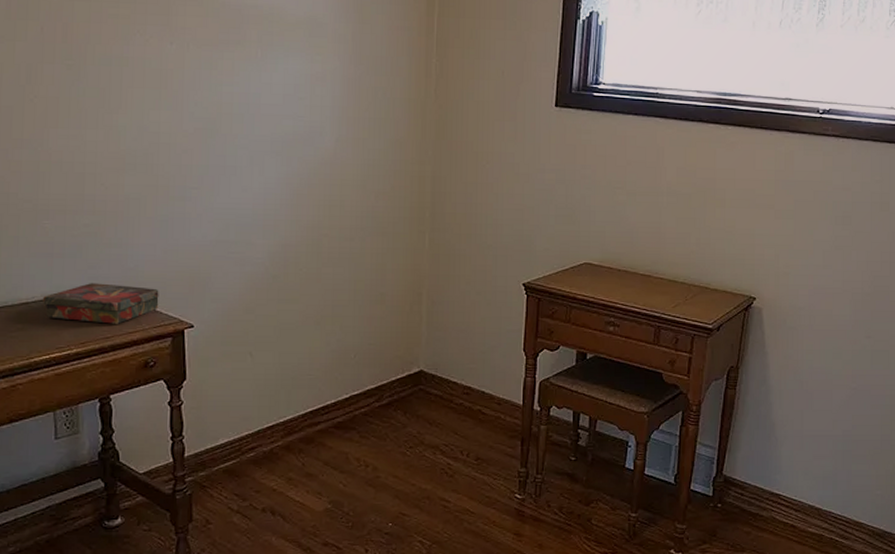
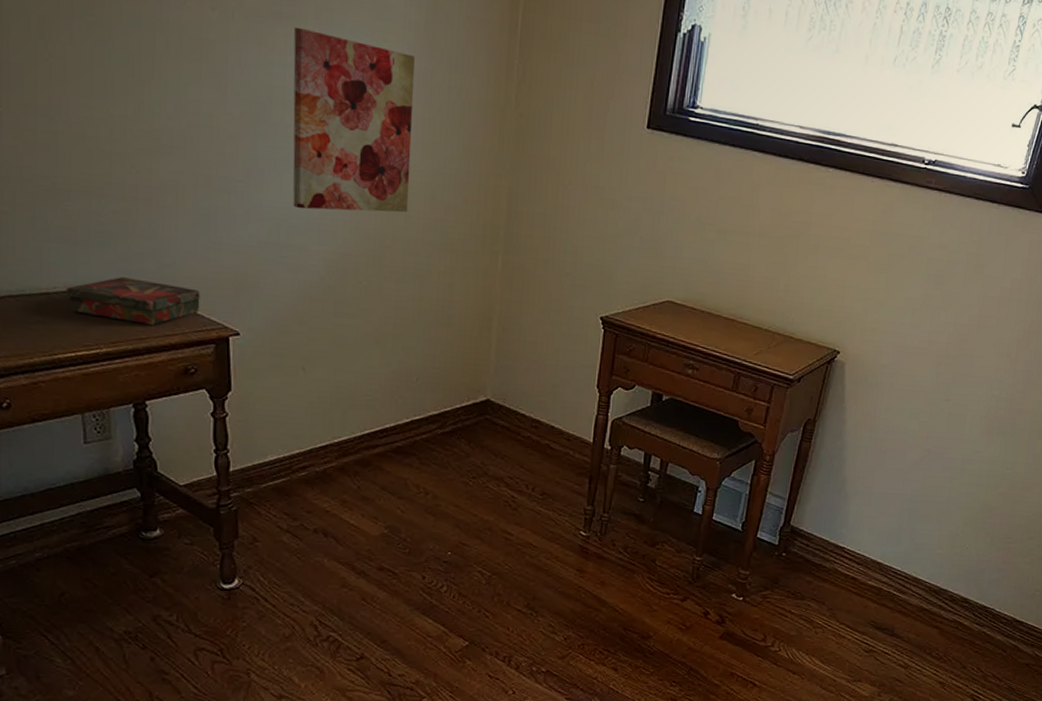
wall art: none [239,50,345,208] -> present [293,26,415,213]

